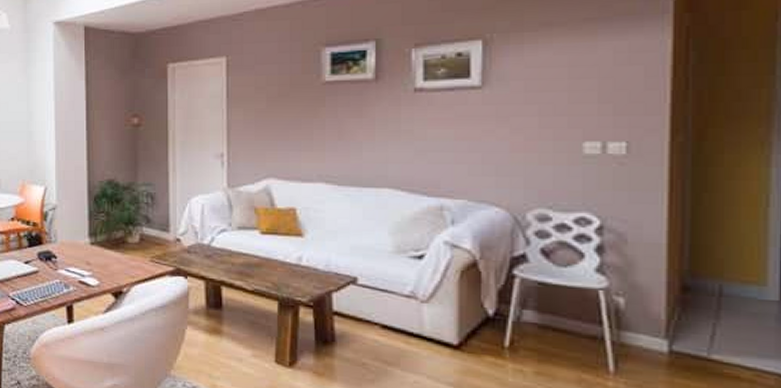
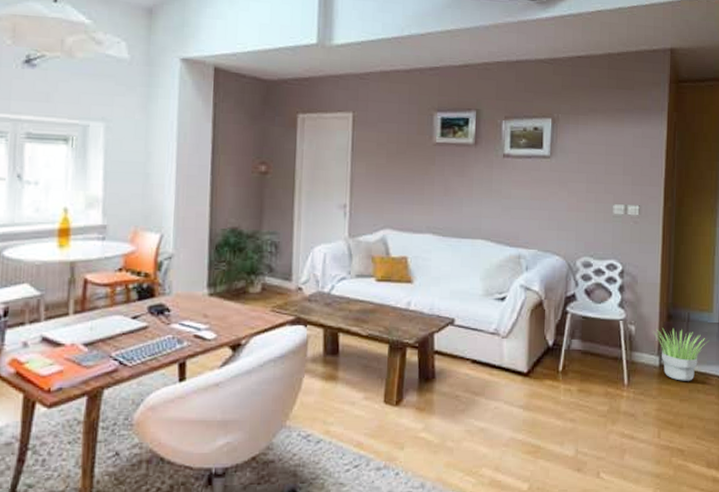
potted plant: none [655,302,760,377] -> present [652,328,708,381]

